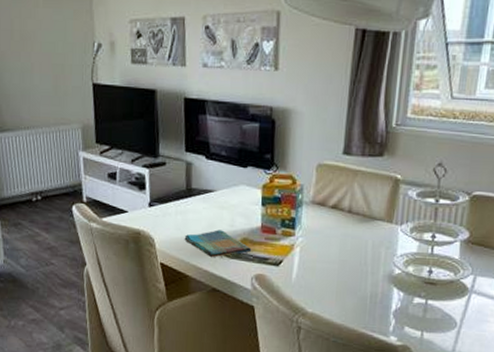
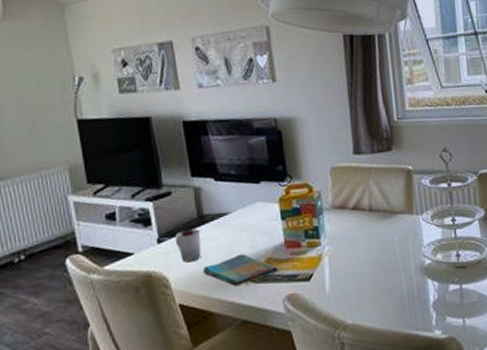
cup: none [163,199,187,229] -> present [175,229,202,263]

